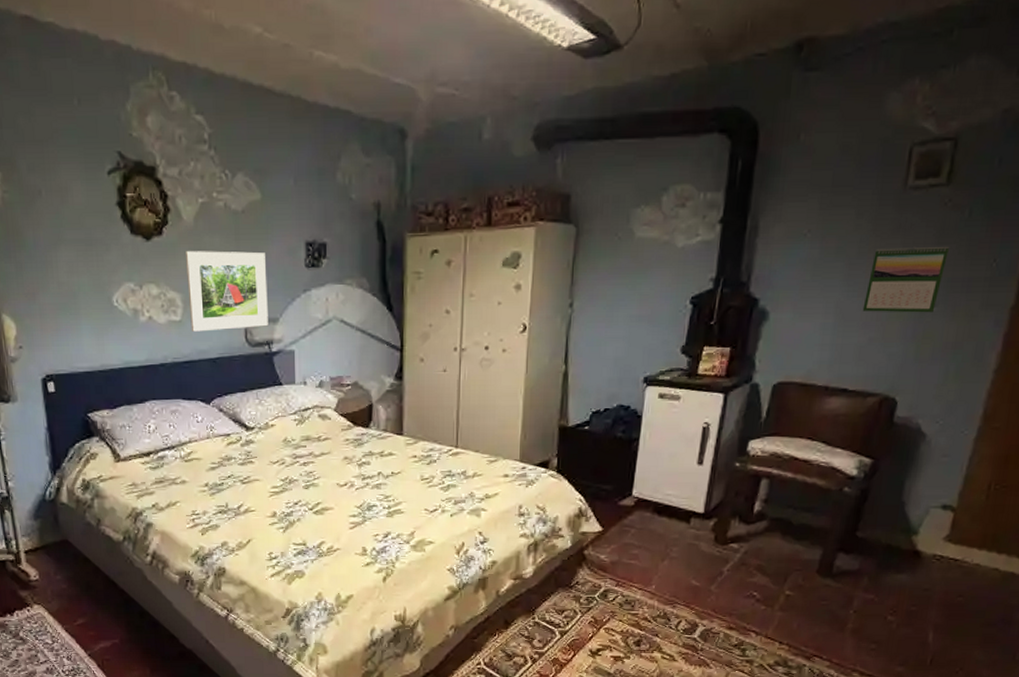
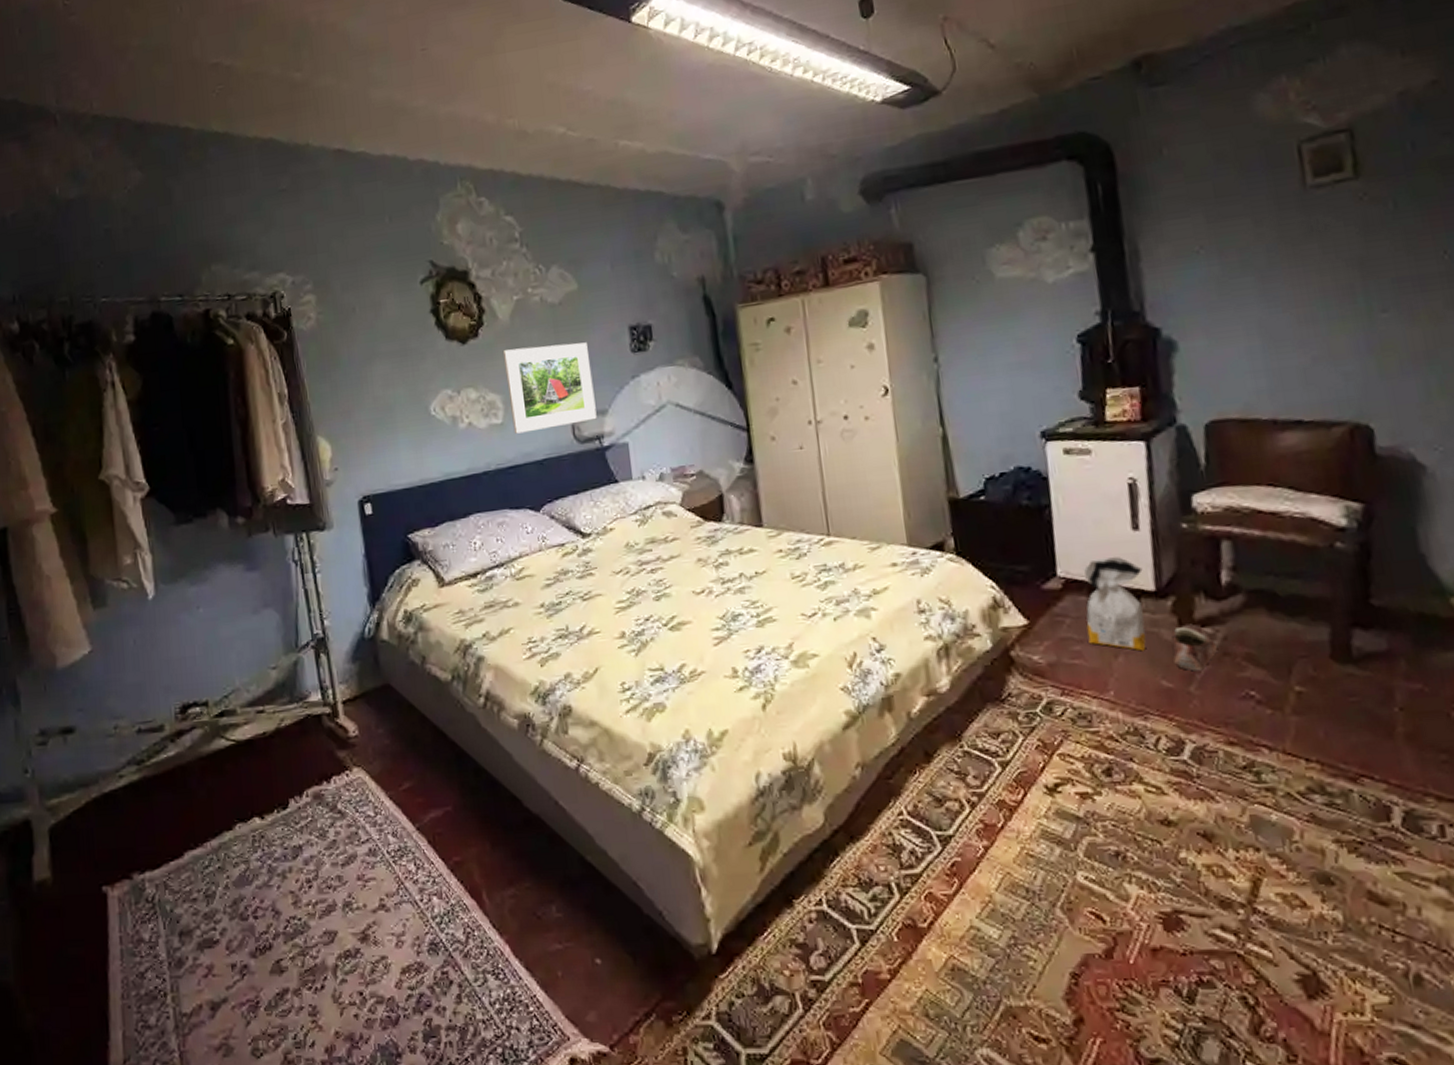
bag: none [645,485,698,558] -> present [1084,557,1146,651]
shoe: none [704,540,738,575] -> present [1171,623,1217,671]
calendar: present [862,246,949,313] -> none [1289,243,1387,328]

